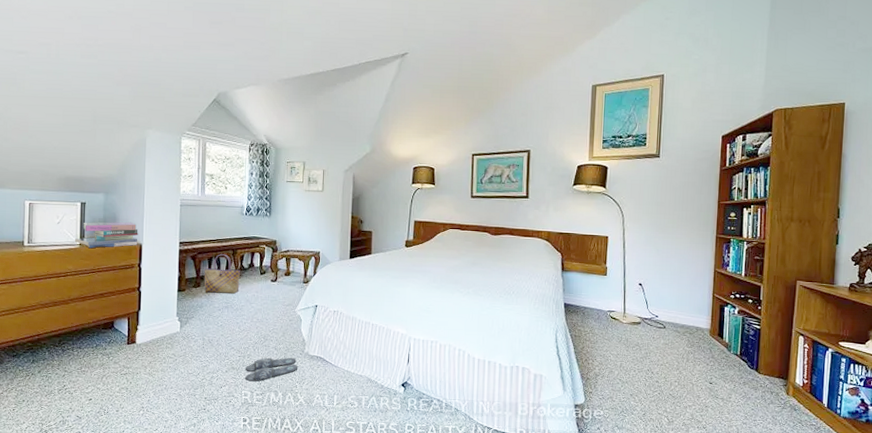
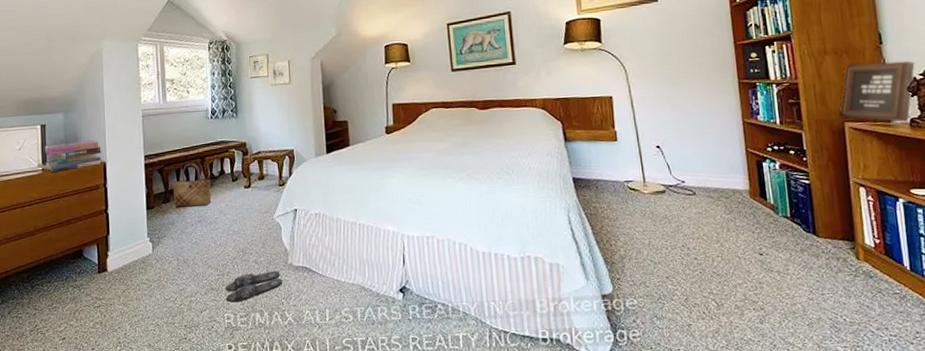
picture frame: none [793,233,862,286] -> present [838,61,915,122]

